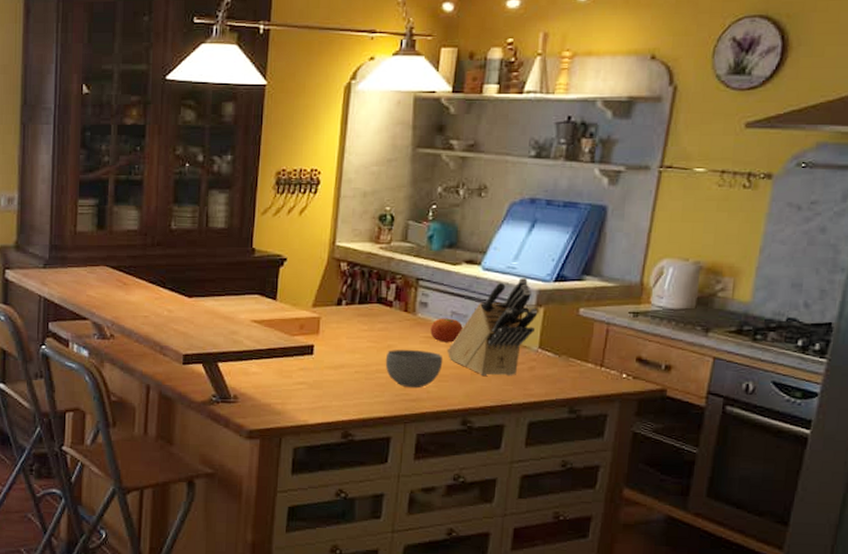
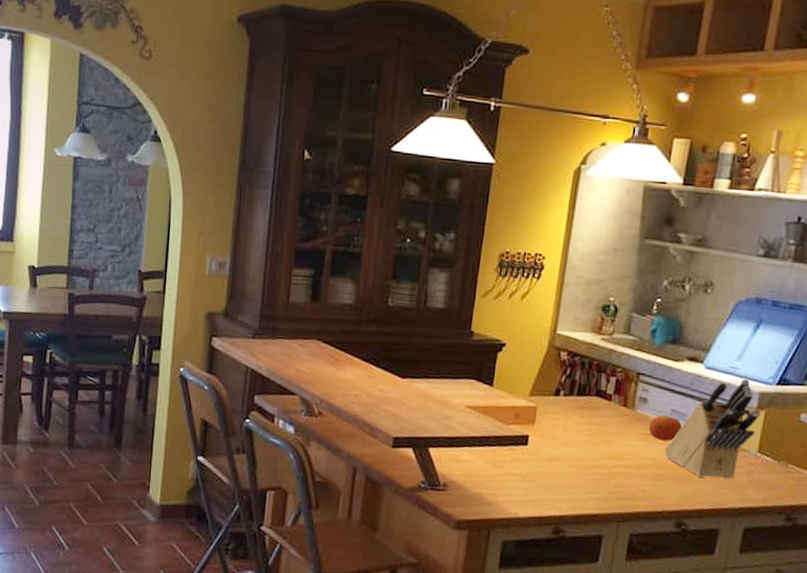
bowl: present [385,349,443,388] -> none [601,445,661,487]

